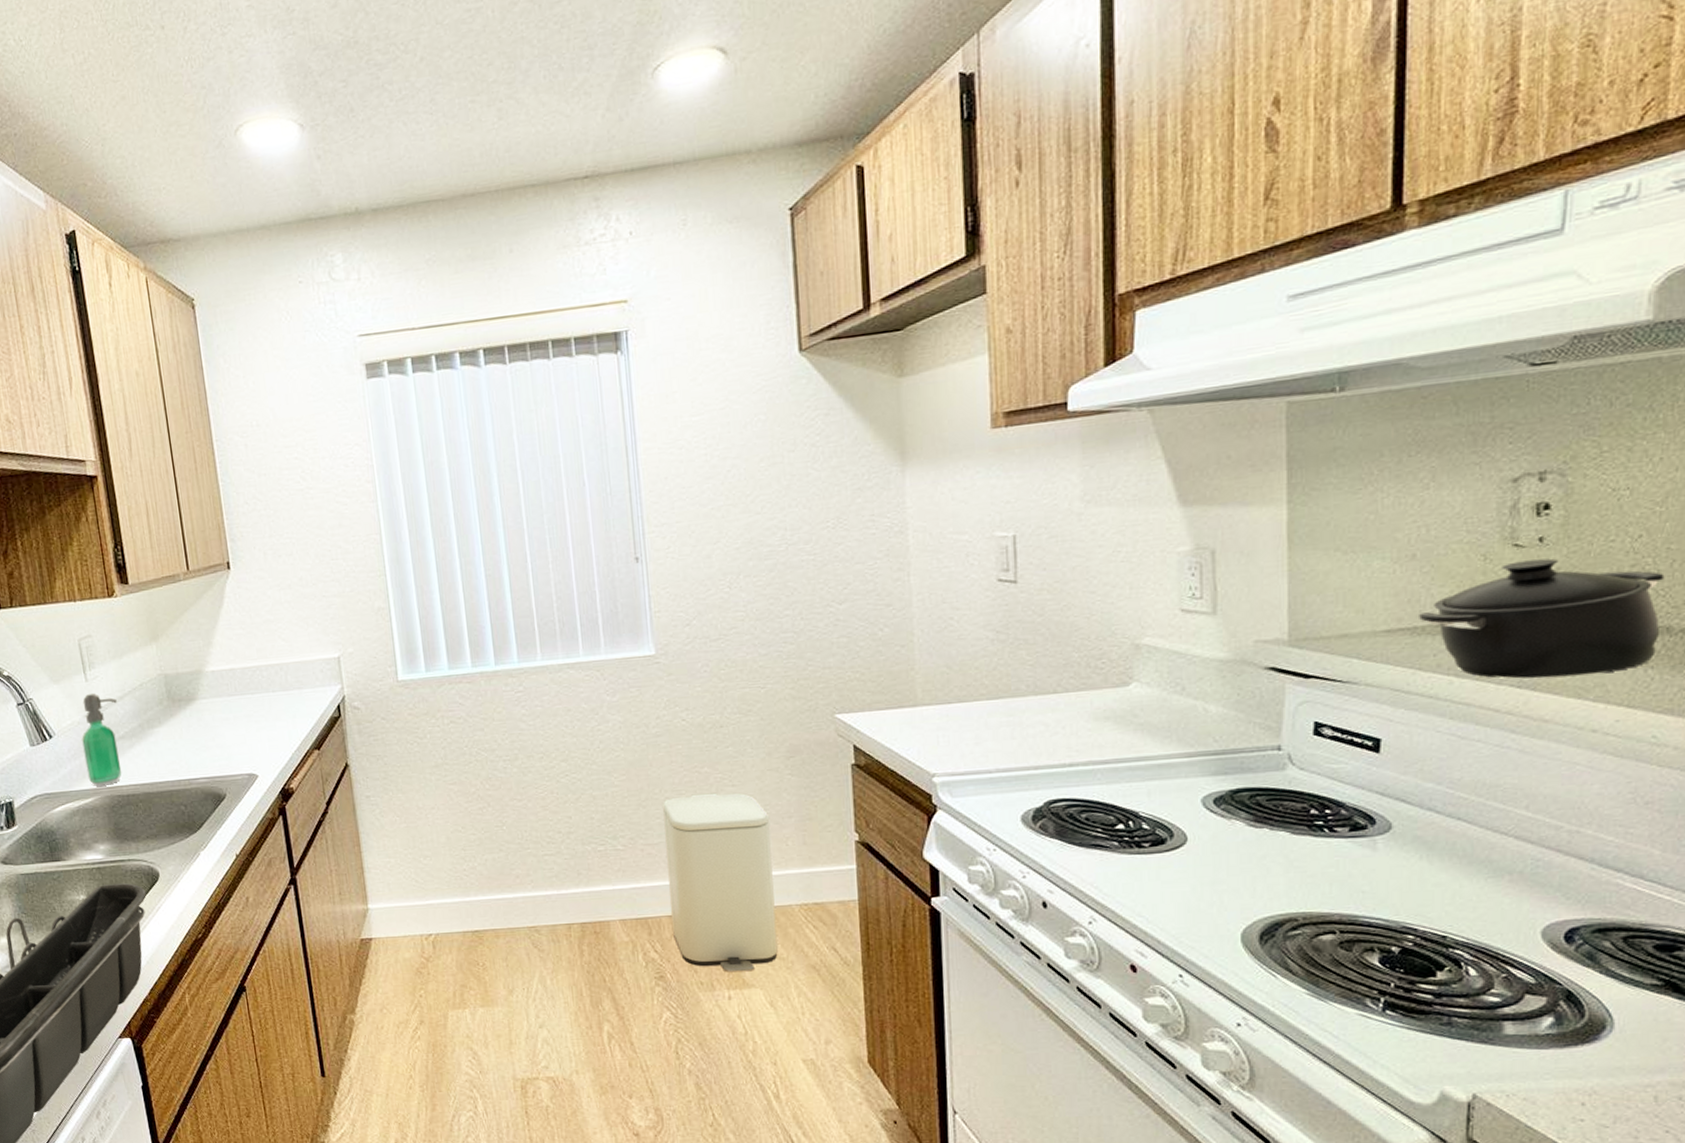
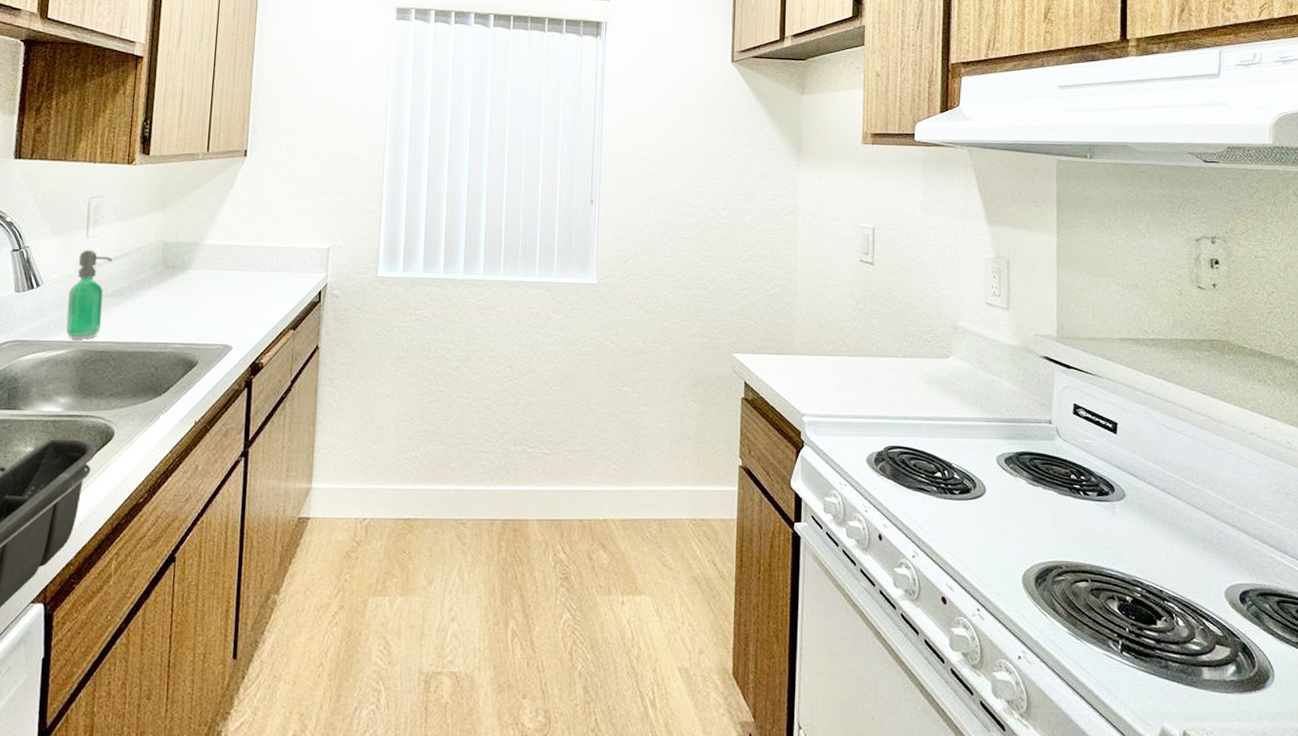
pedal bin: present [661,793,778,973] -> none [581,409,673,579]
saucepan: present [1419,558,1665,679] -> none [1141,299,1288,390]

